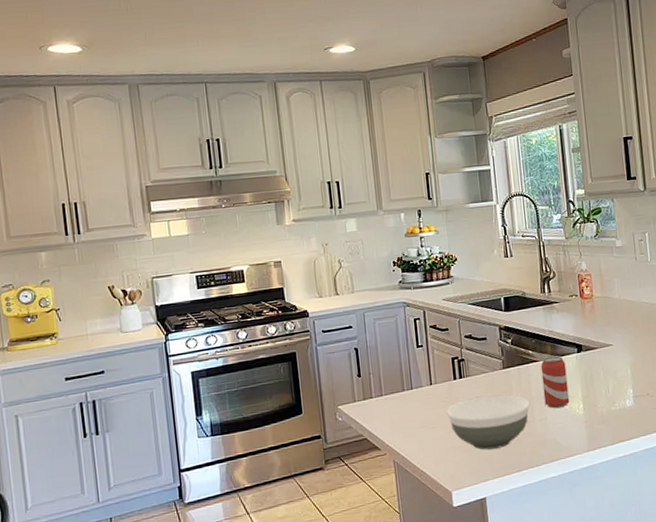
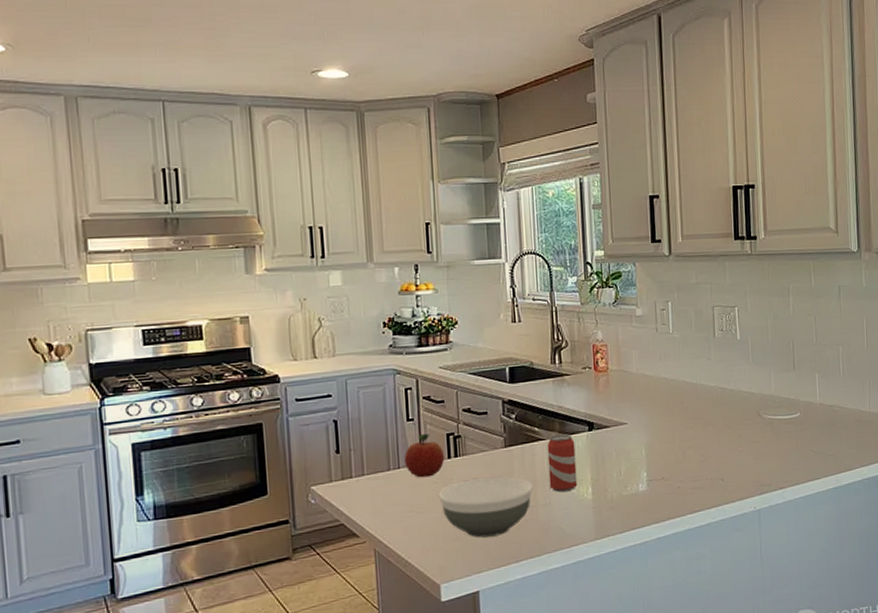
fruit: none [415,358,451,397] -> present [404,434,445,478]

